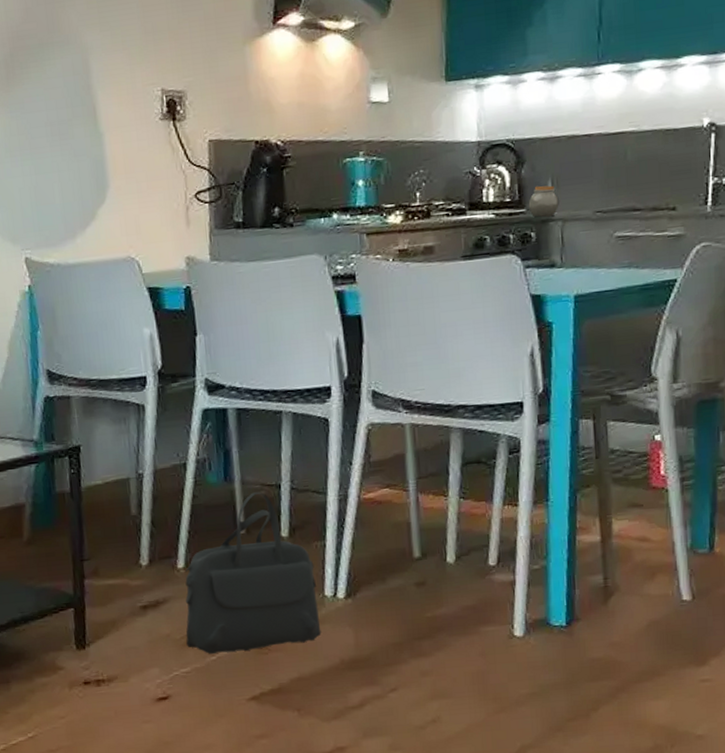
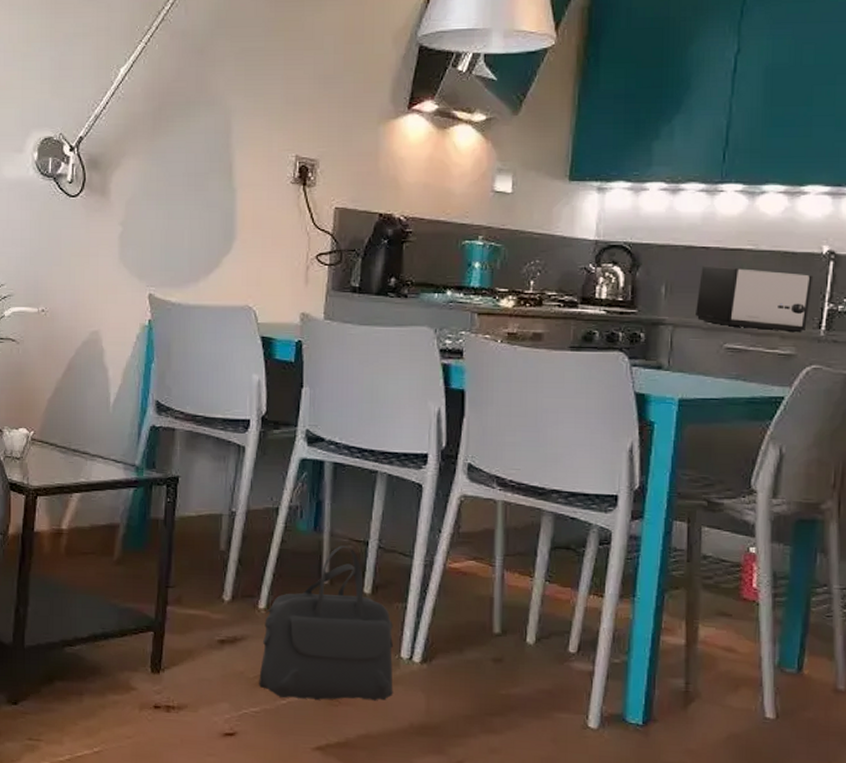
jar: present [528,185,559,218] -> none [640,289,671,321]
toaster: none [583,150,697,215] -> present [696,266,814,333]

